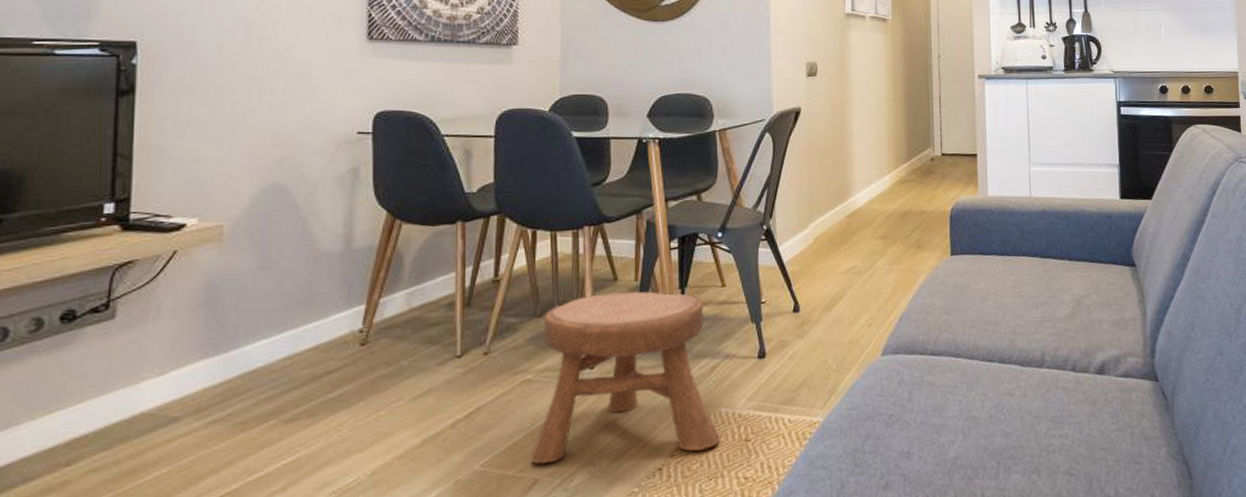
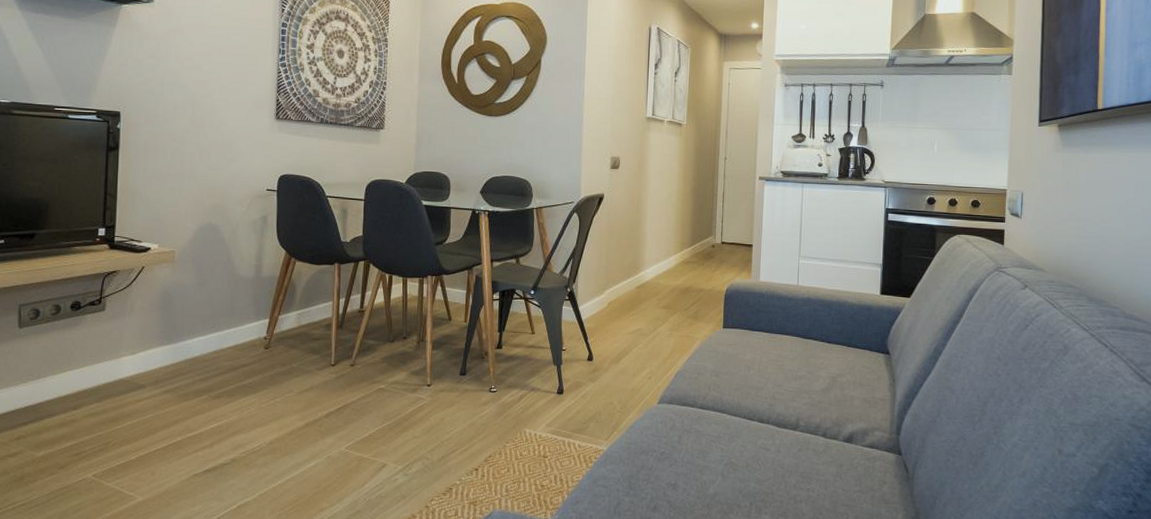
stool: present [529,291,720,465] -> none [380,329,524,459]

